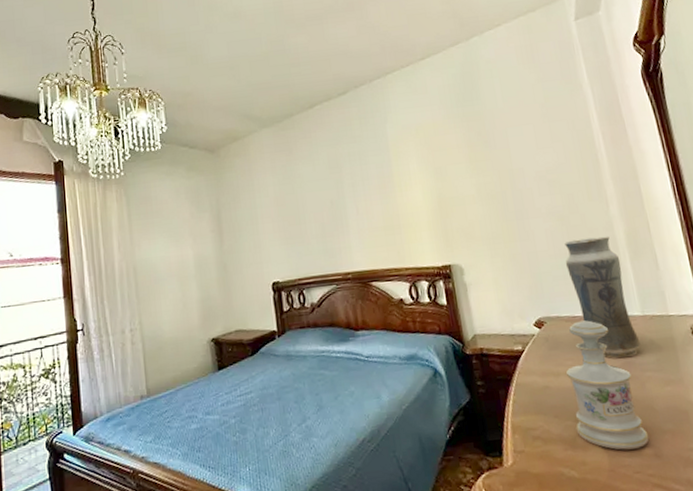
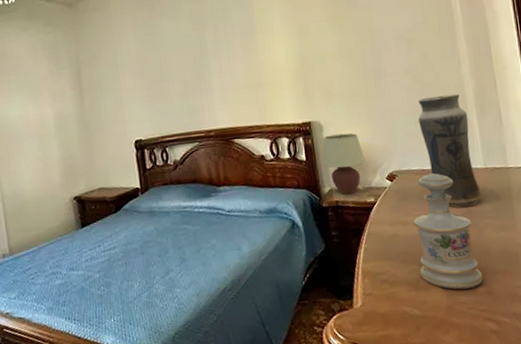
table lamp: none [464,277,511,342] -> present [322,133,366,195]

